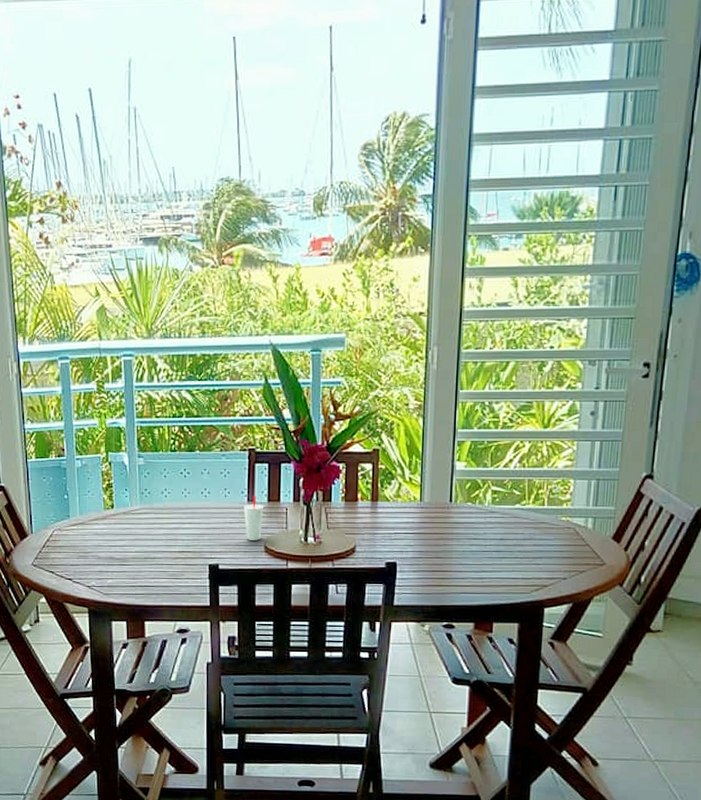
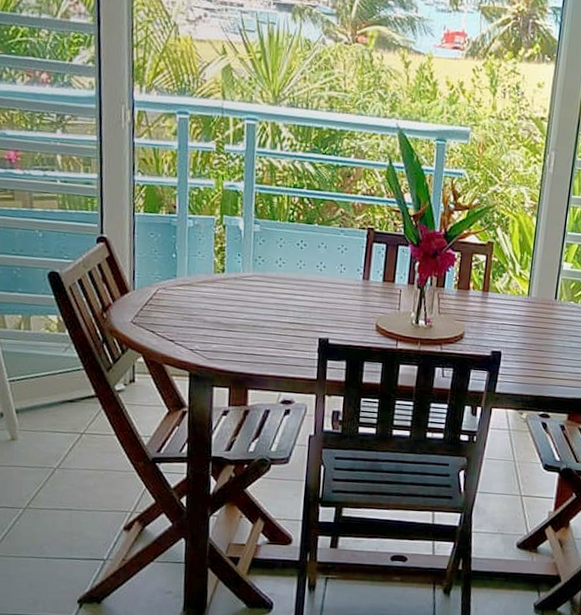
cup: present [243,495,264,540] -> none [357,273,379,319]

